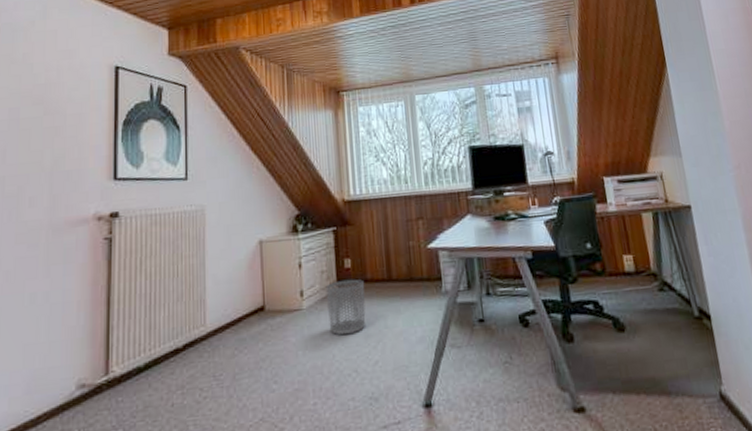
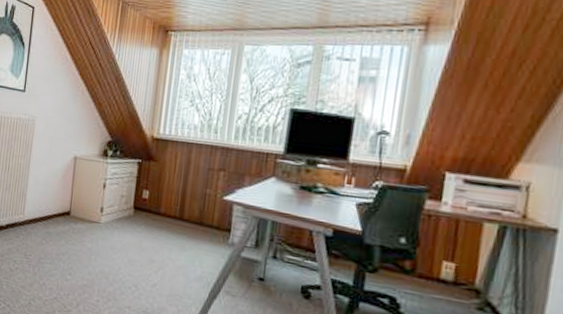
waste bin: present [325,278,366,336] -> none [120,207,158,255]

